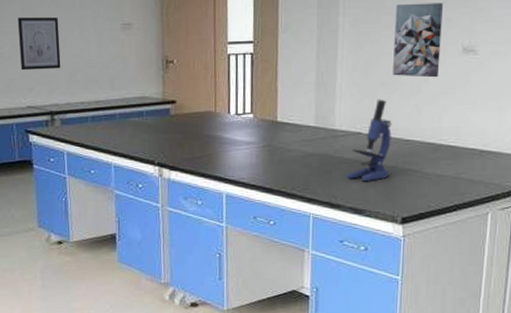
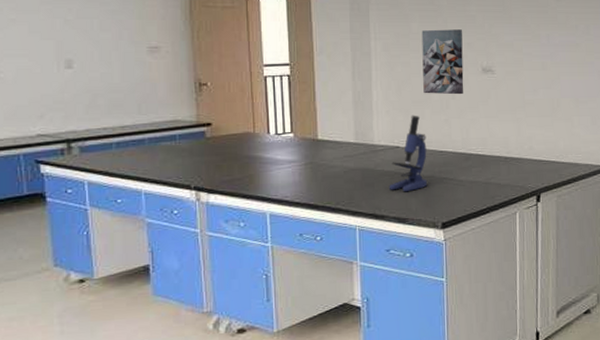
wall art: present [17,17,61,70] -> none [23,40,78,95]

